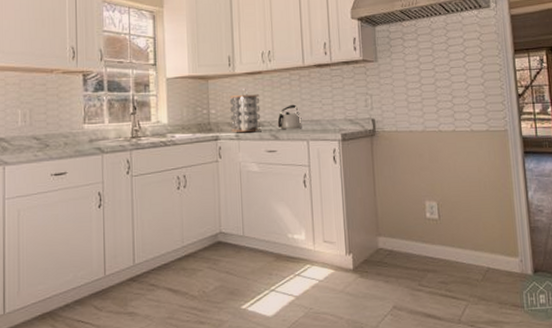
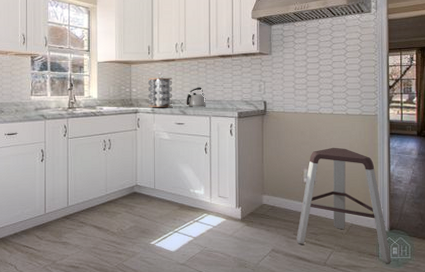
step stool: none [422,172,540,317] -> present [296,147,391,264]

